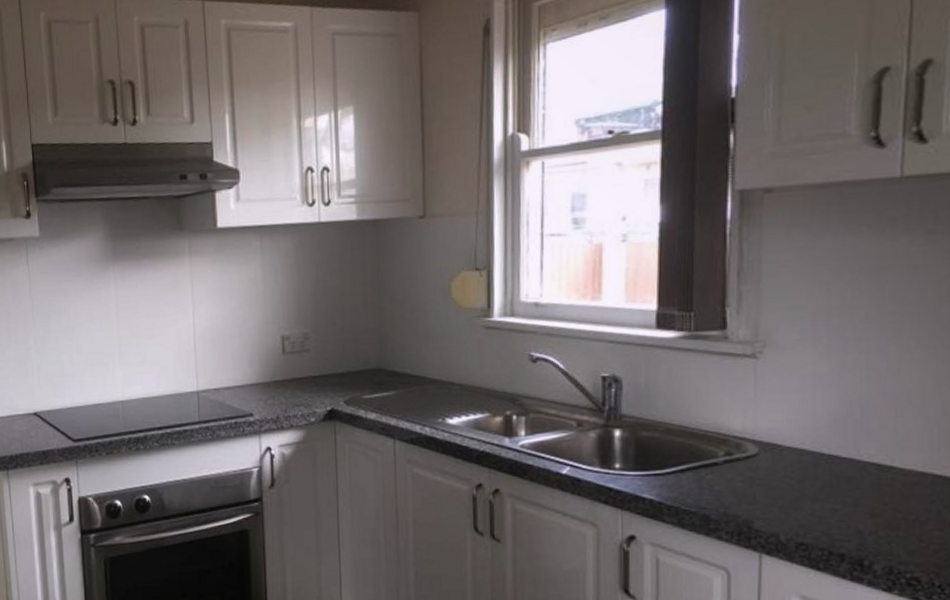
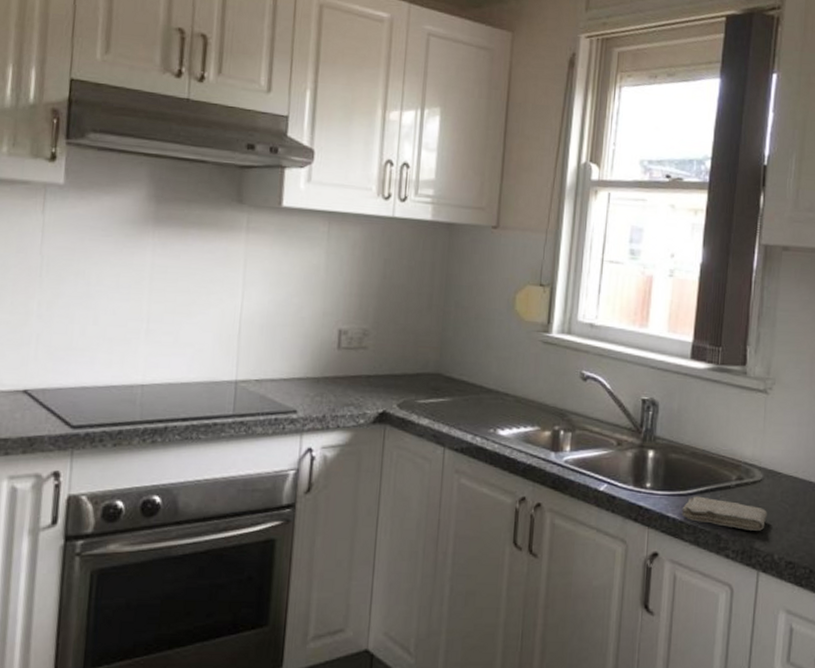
washcloth: none [659,475,767,510] -> present [681,496,767,531]

